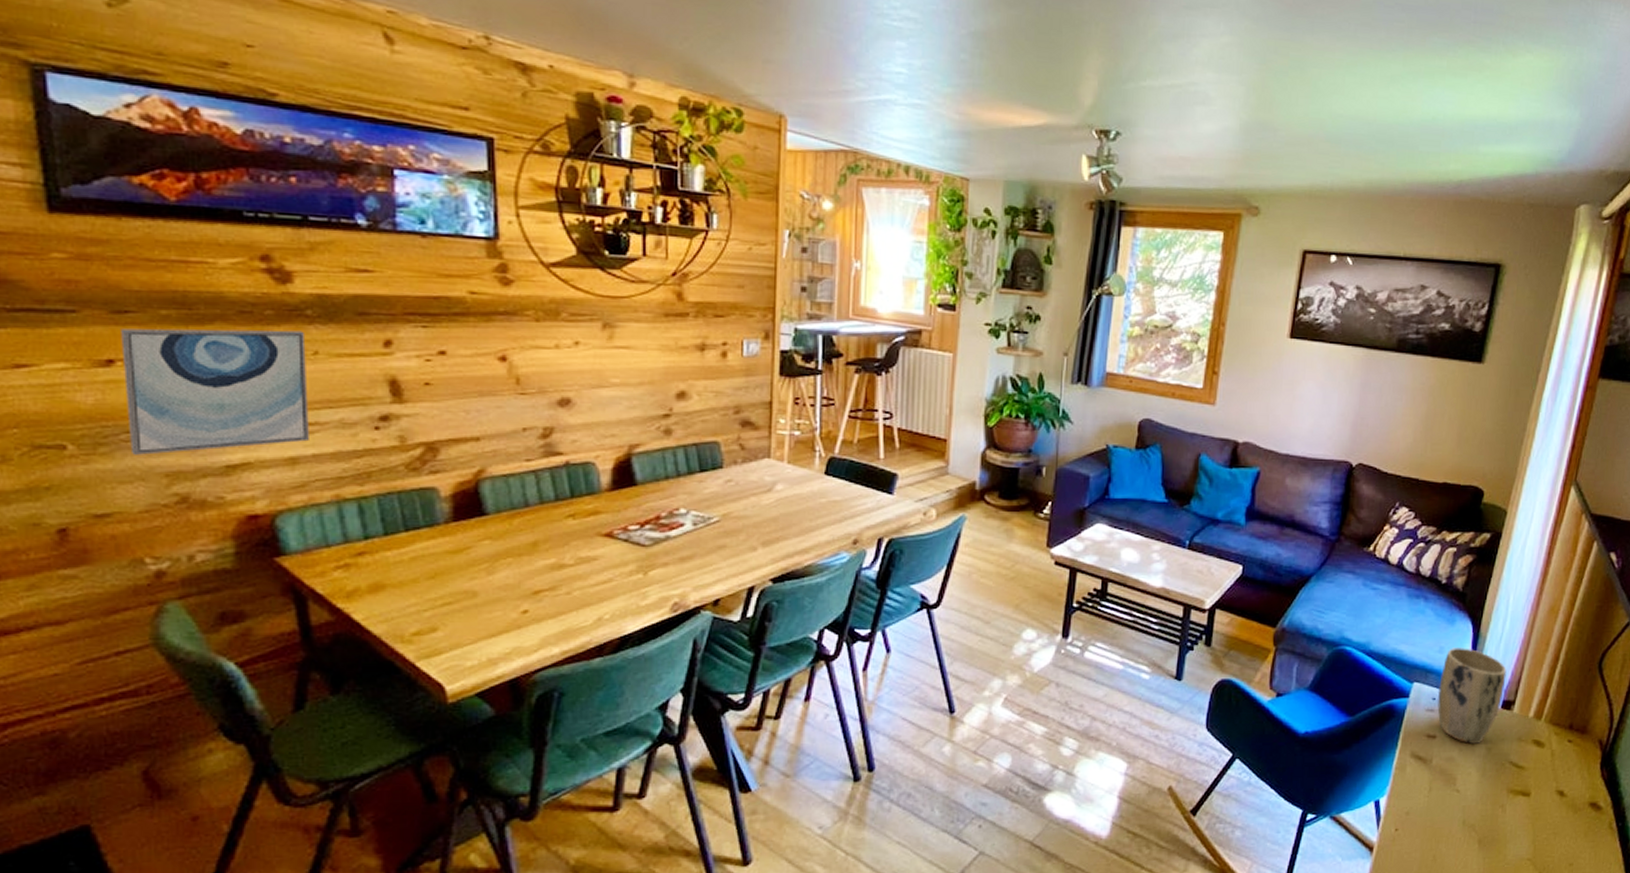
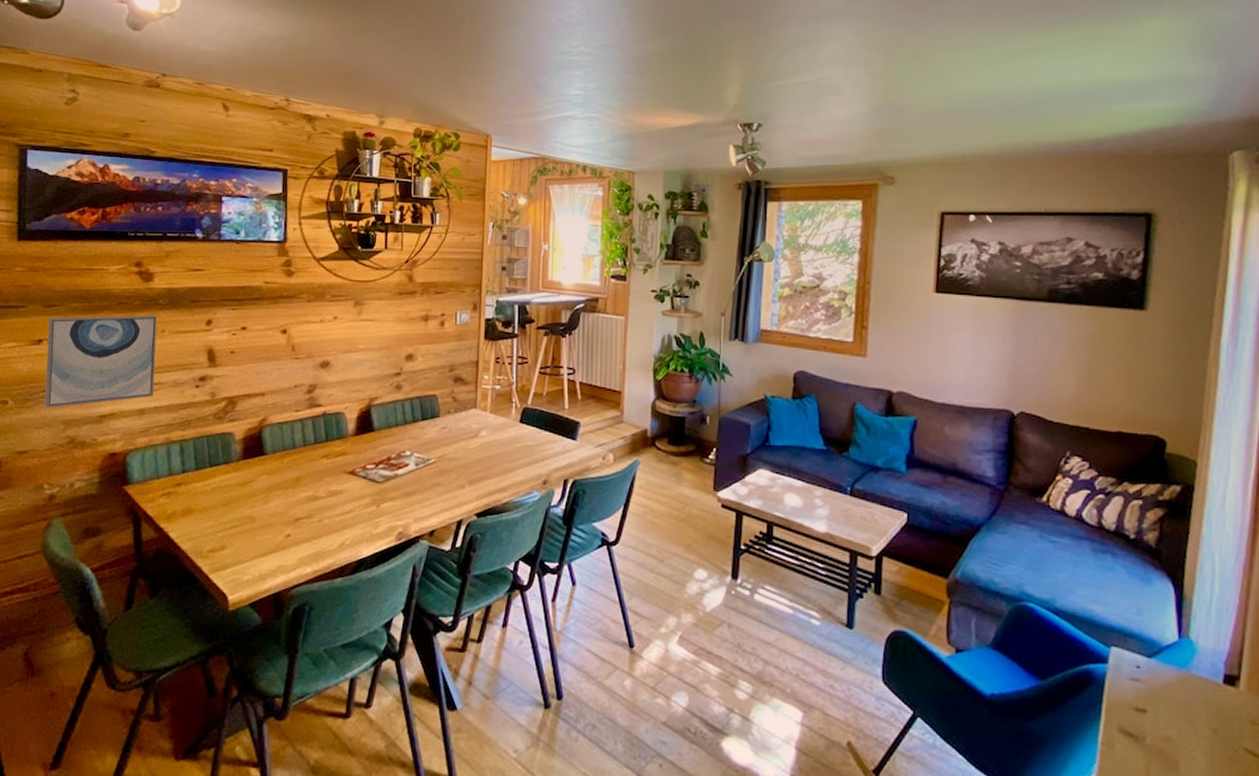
plant pot: present [1437,646,1507,744] -> none [1141,609,1224,723]

